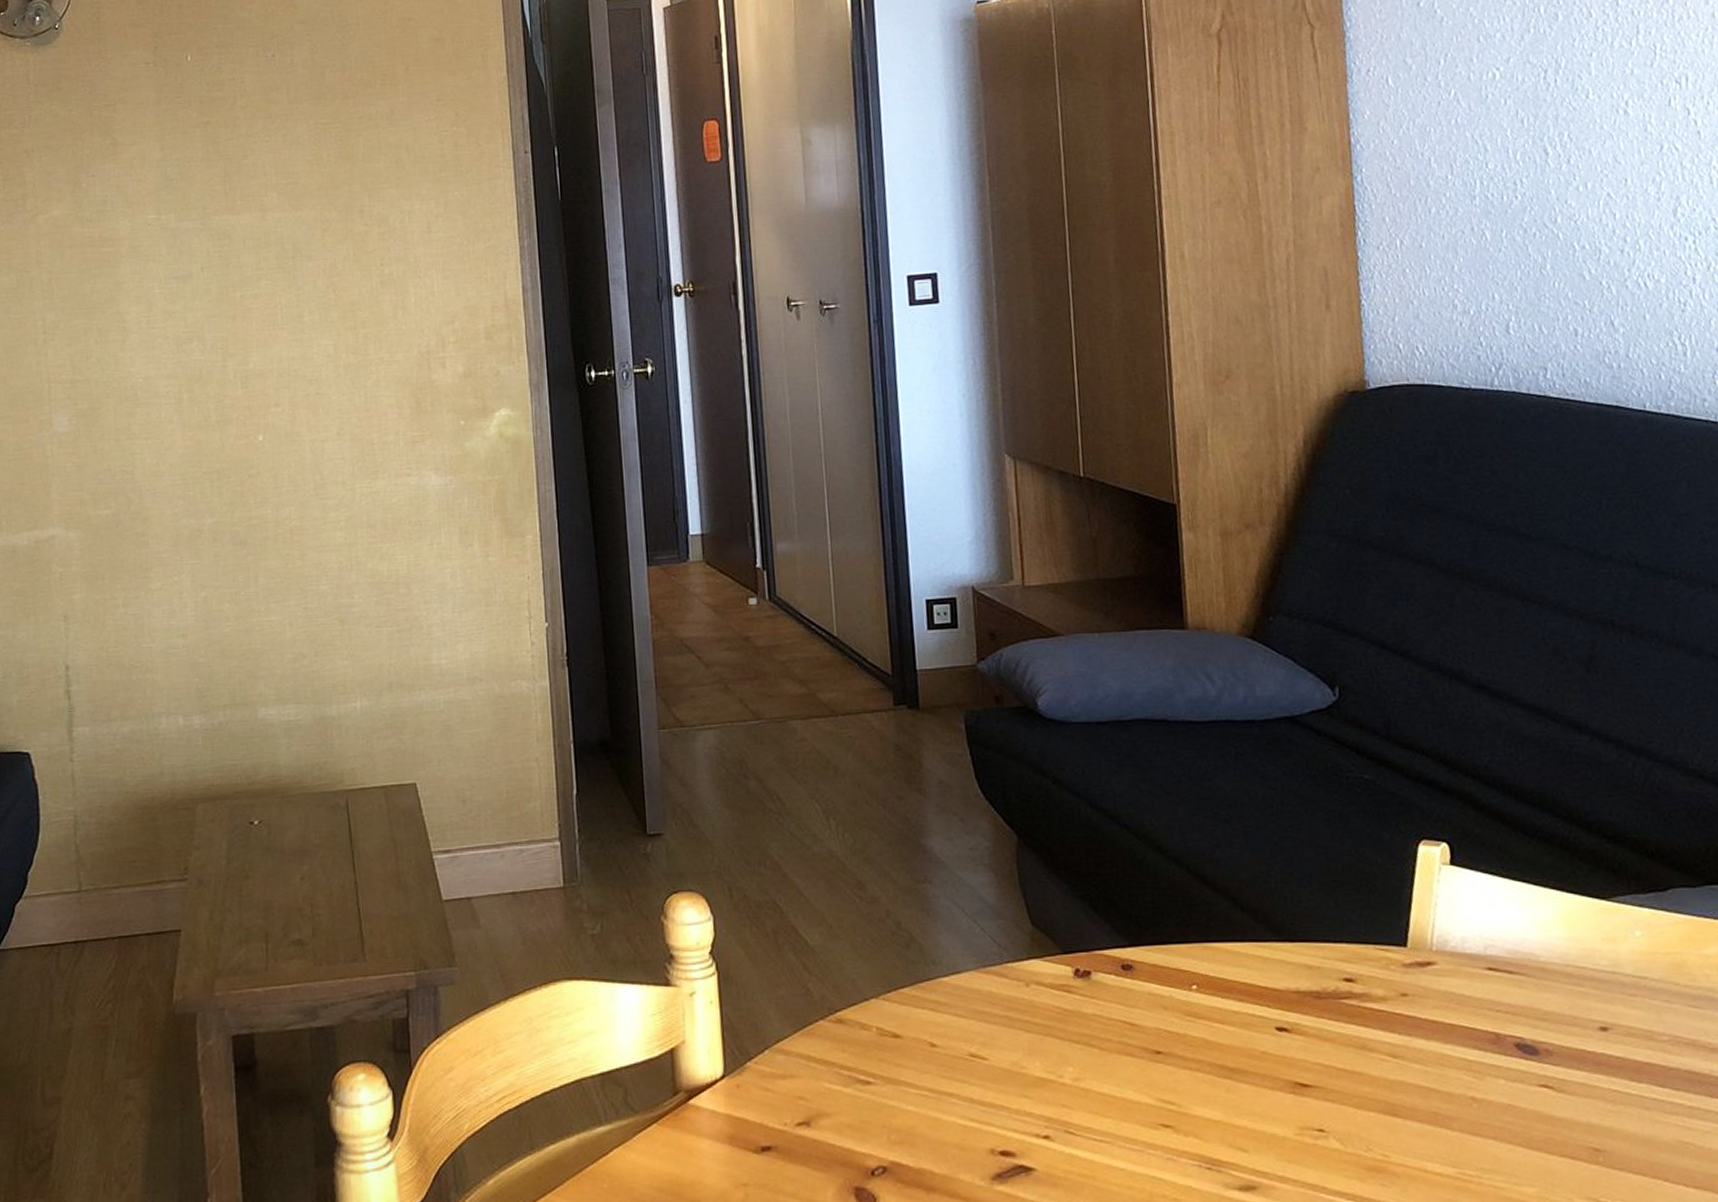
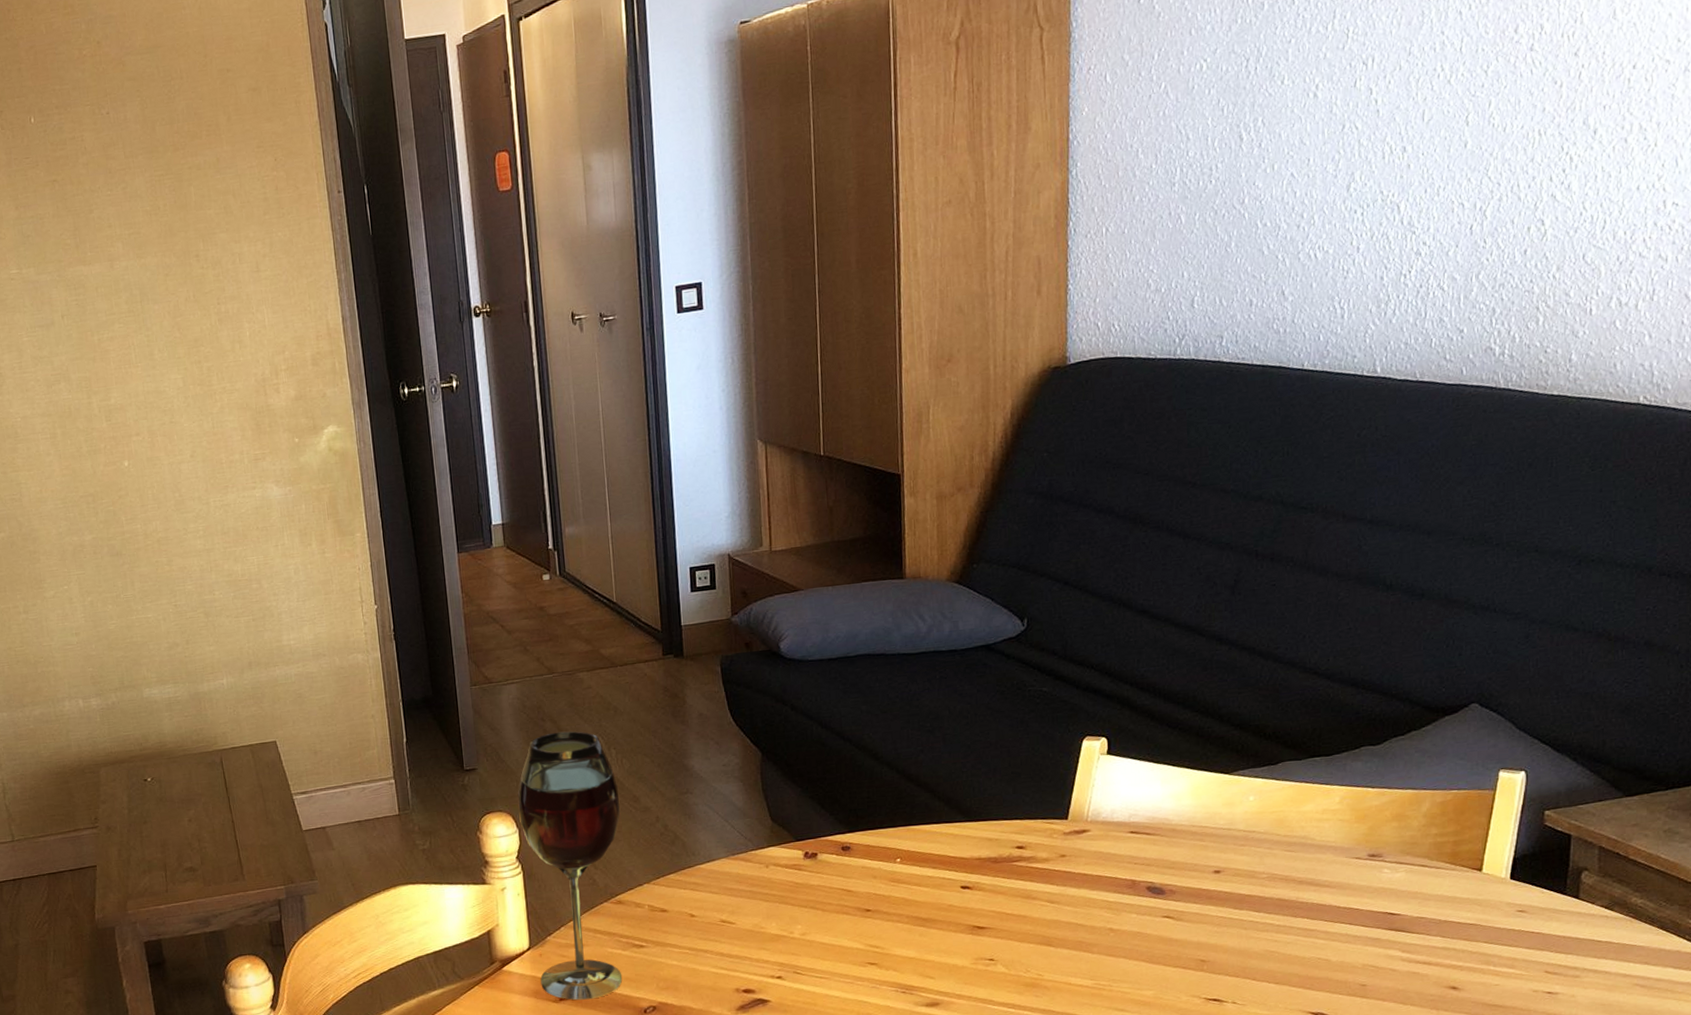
wineglass: none [712,793,843,1152] -> present [517,731,622,1000]

